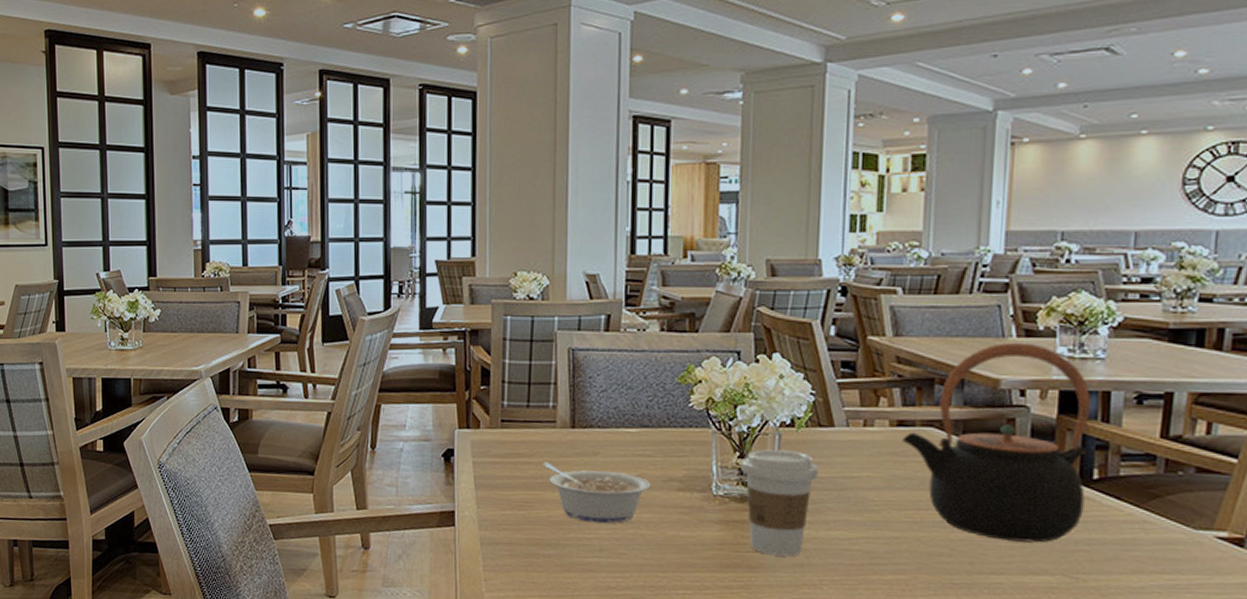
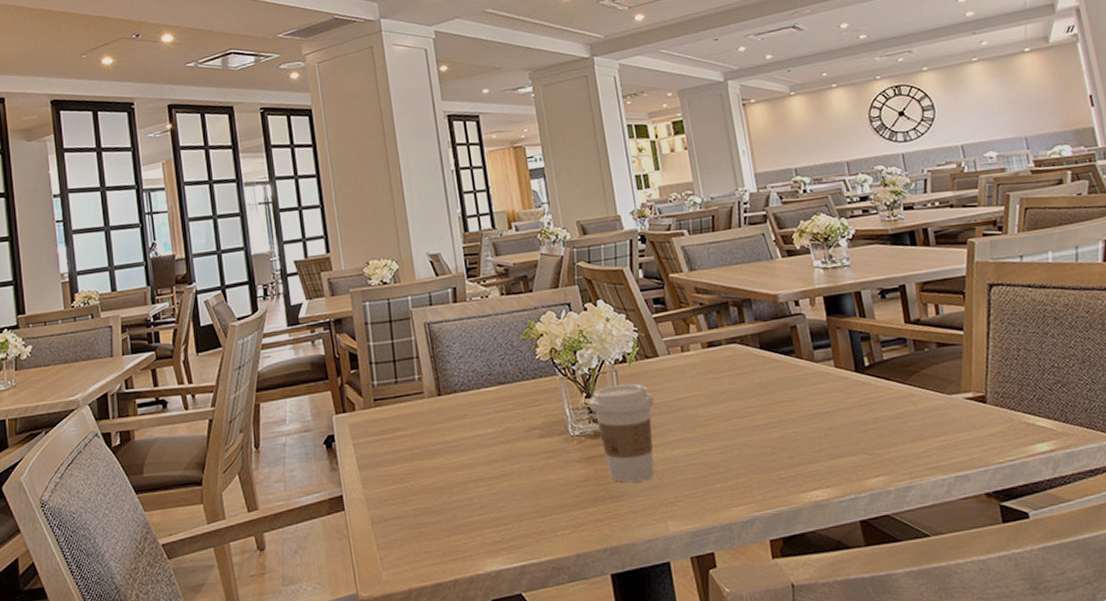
legume: present [542,462,651,524] -> none [417,430,517,483]
teapot: present [902,342,1092,543] -> none [714,261,865,432]

